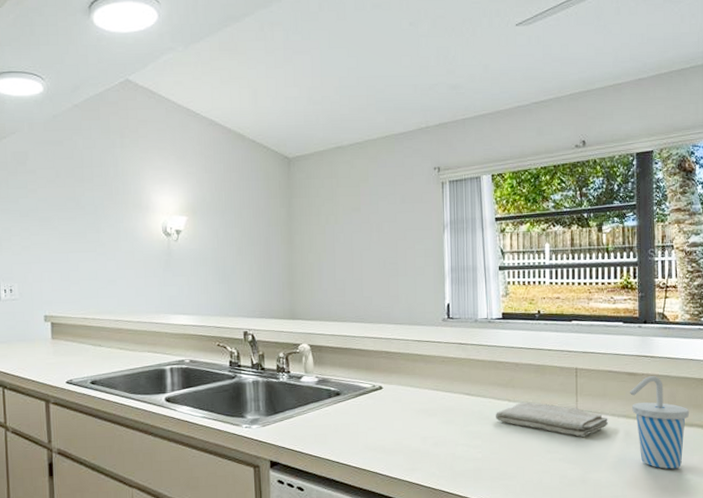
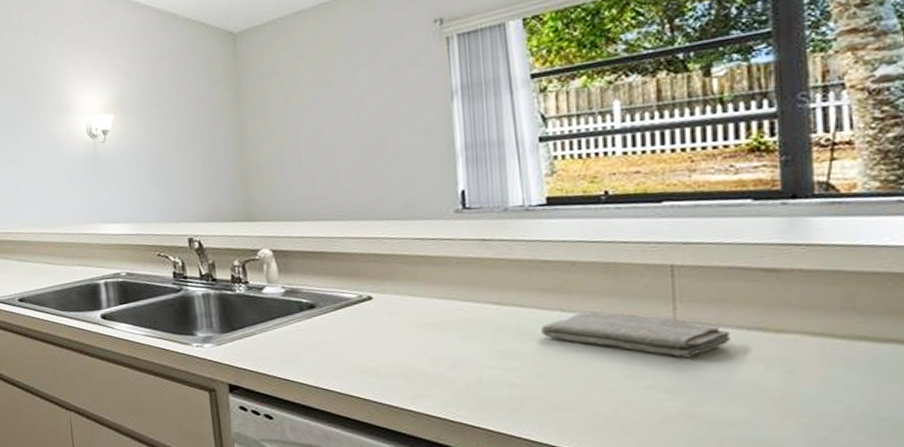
cup: present [630,376,690,469] -> none [768,271,883,403]

